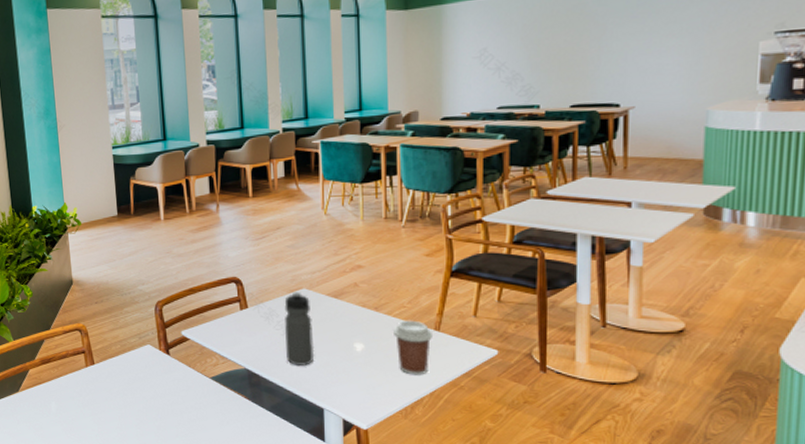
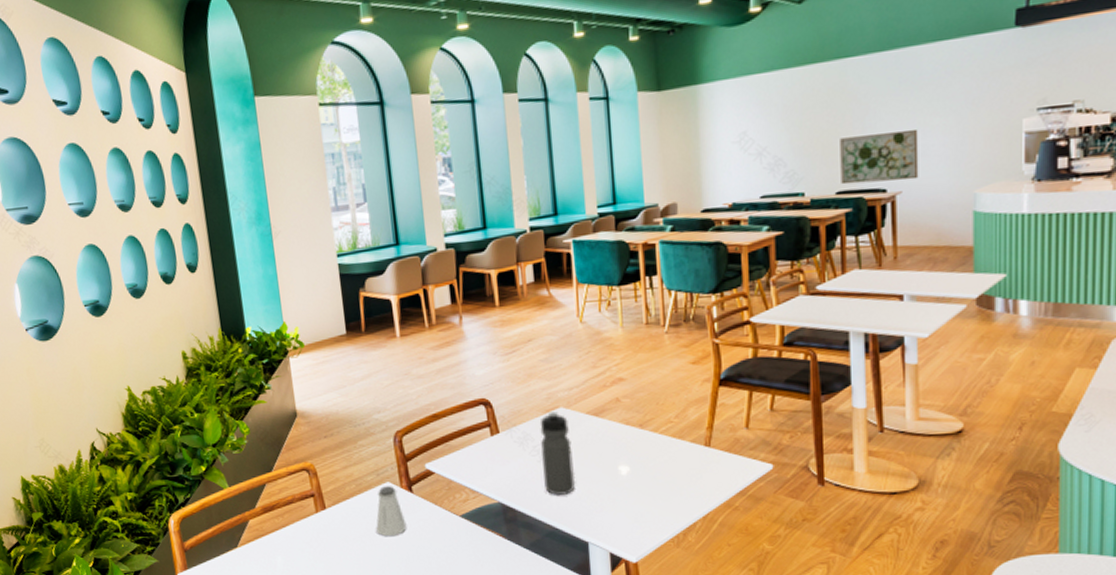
saltshaker: none [137,348,164,392] -> present [376,486,407,537]
coffee cup: present [392,320,432,375] -> none [659,436,703,498]
wall art: none [575,49,654,99] -> present [840,129,919,185]

